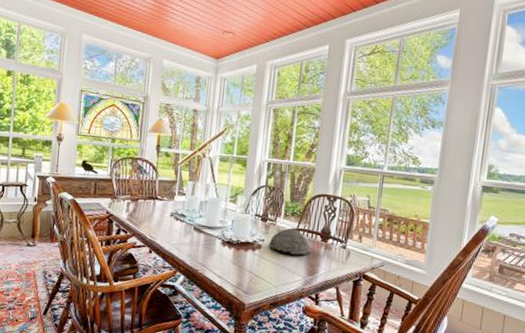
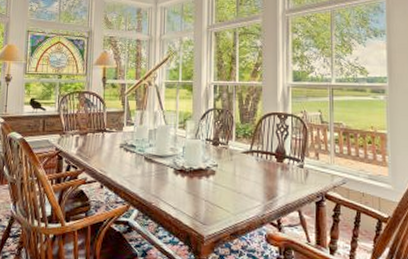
decorative bowl: present [269,228,310,256] -> none [223,151,266,179]

